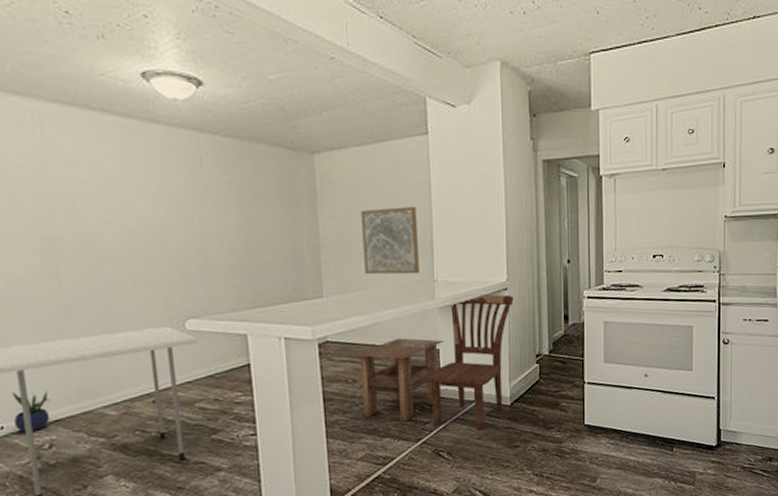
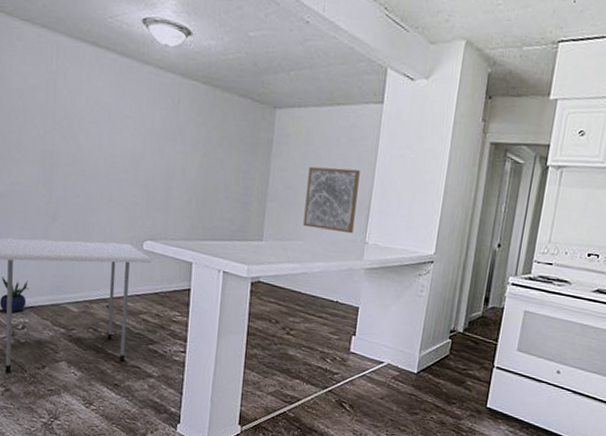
side table: present [351,338,445,421] -> none [278,290,365,368]
dining chair: present [423,294,514,430] -> none [339,263,438,391]

